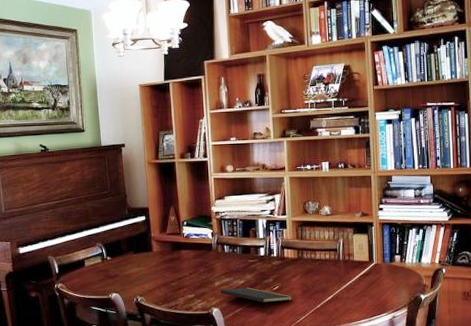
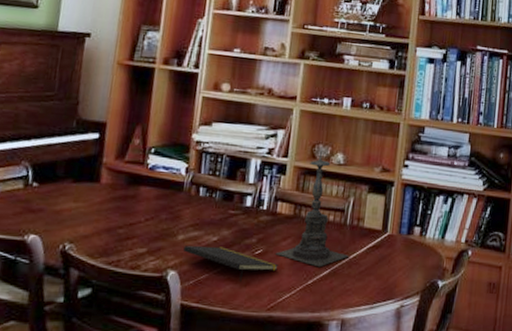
candle holder: none [289,203,346,295] -> present [275,146,349,267]

